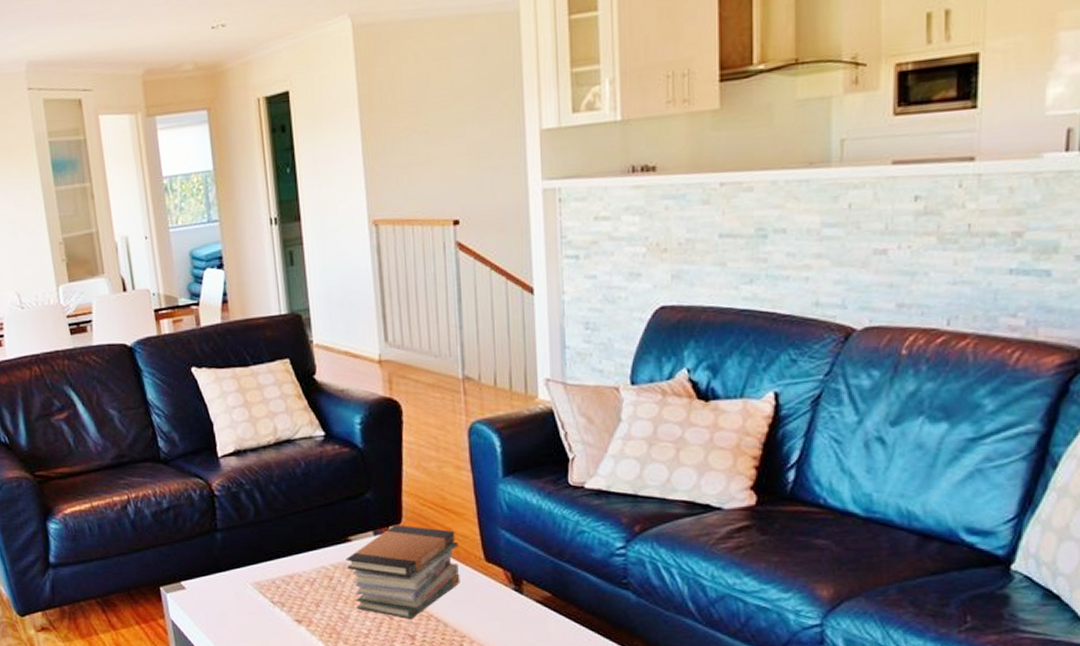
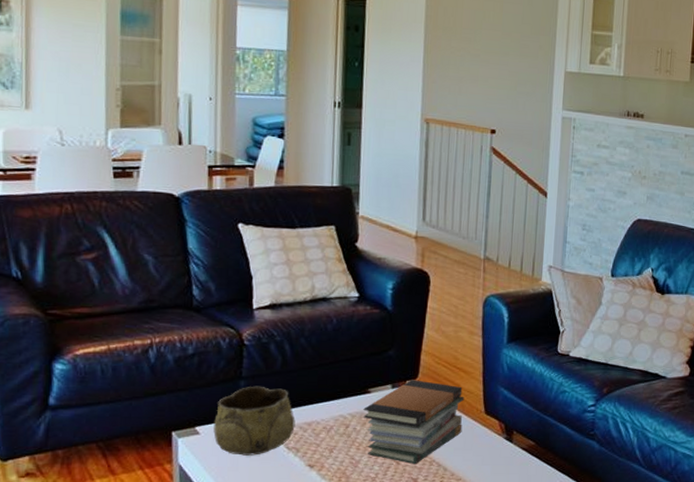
decorative bowl: none [197,538,277,610] -> present [213,386,296,456]

